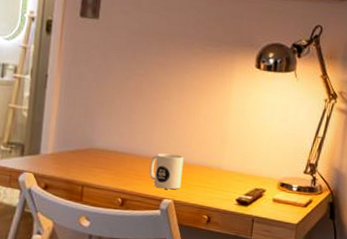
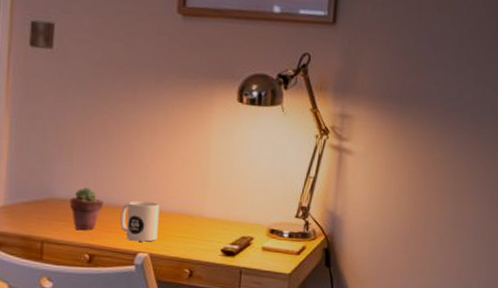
potted succulent: none [107,140,136,177] -> present [69,188,104,230]

